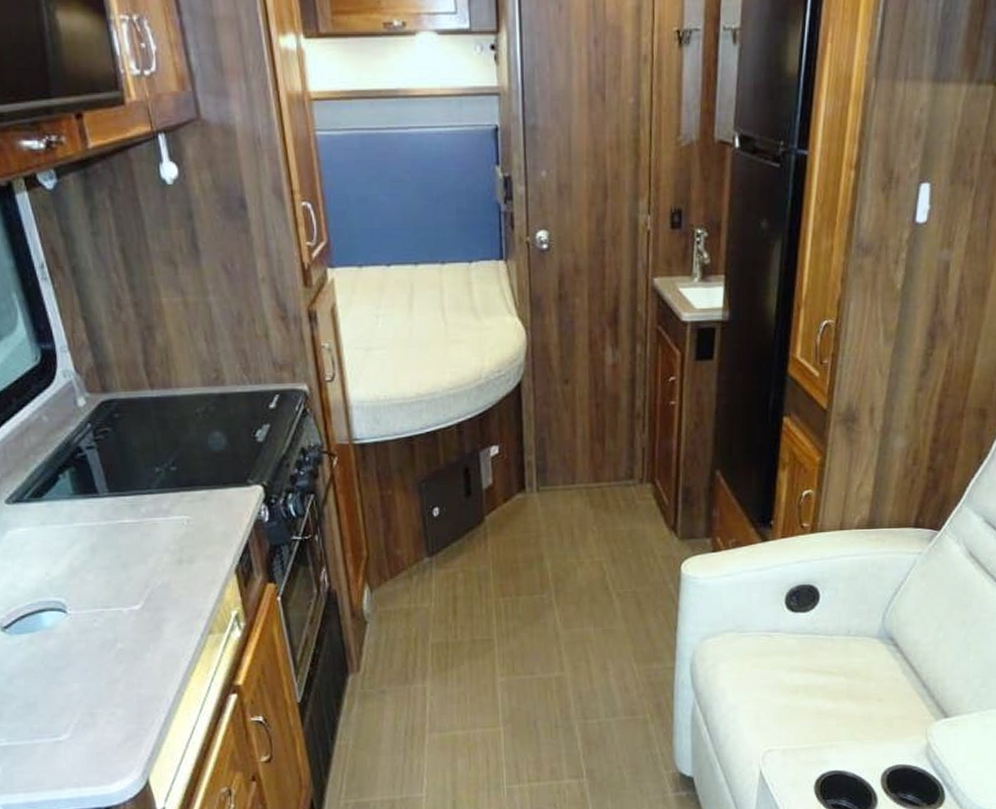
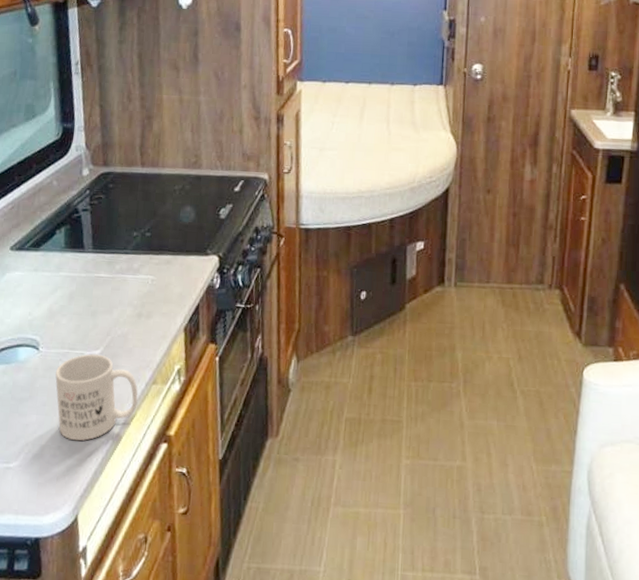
mug: none [92,609,195,704] -> present [55,354,138,441]

